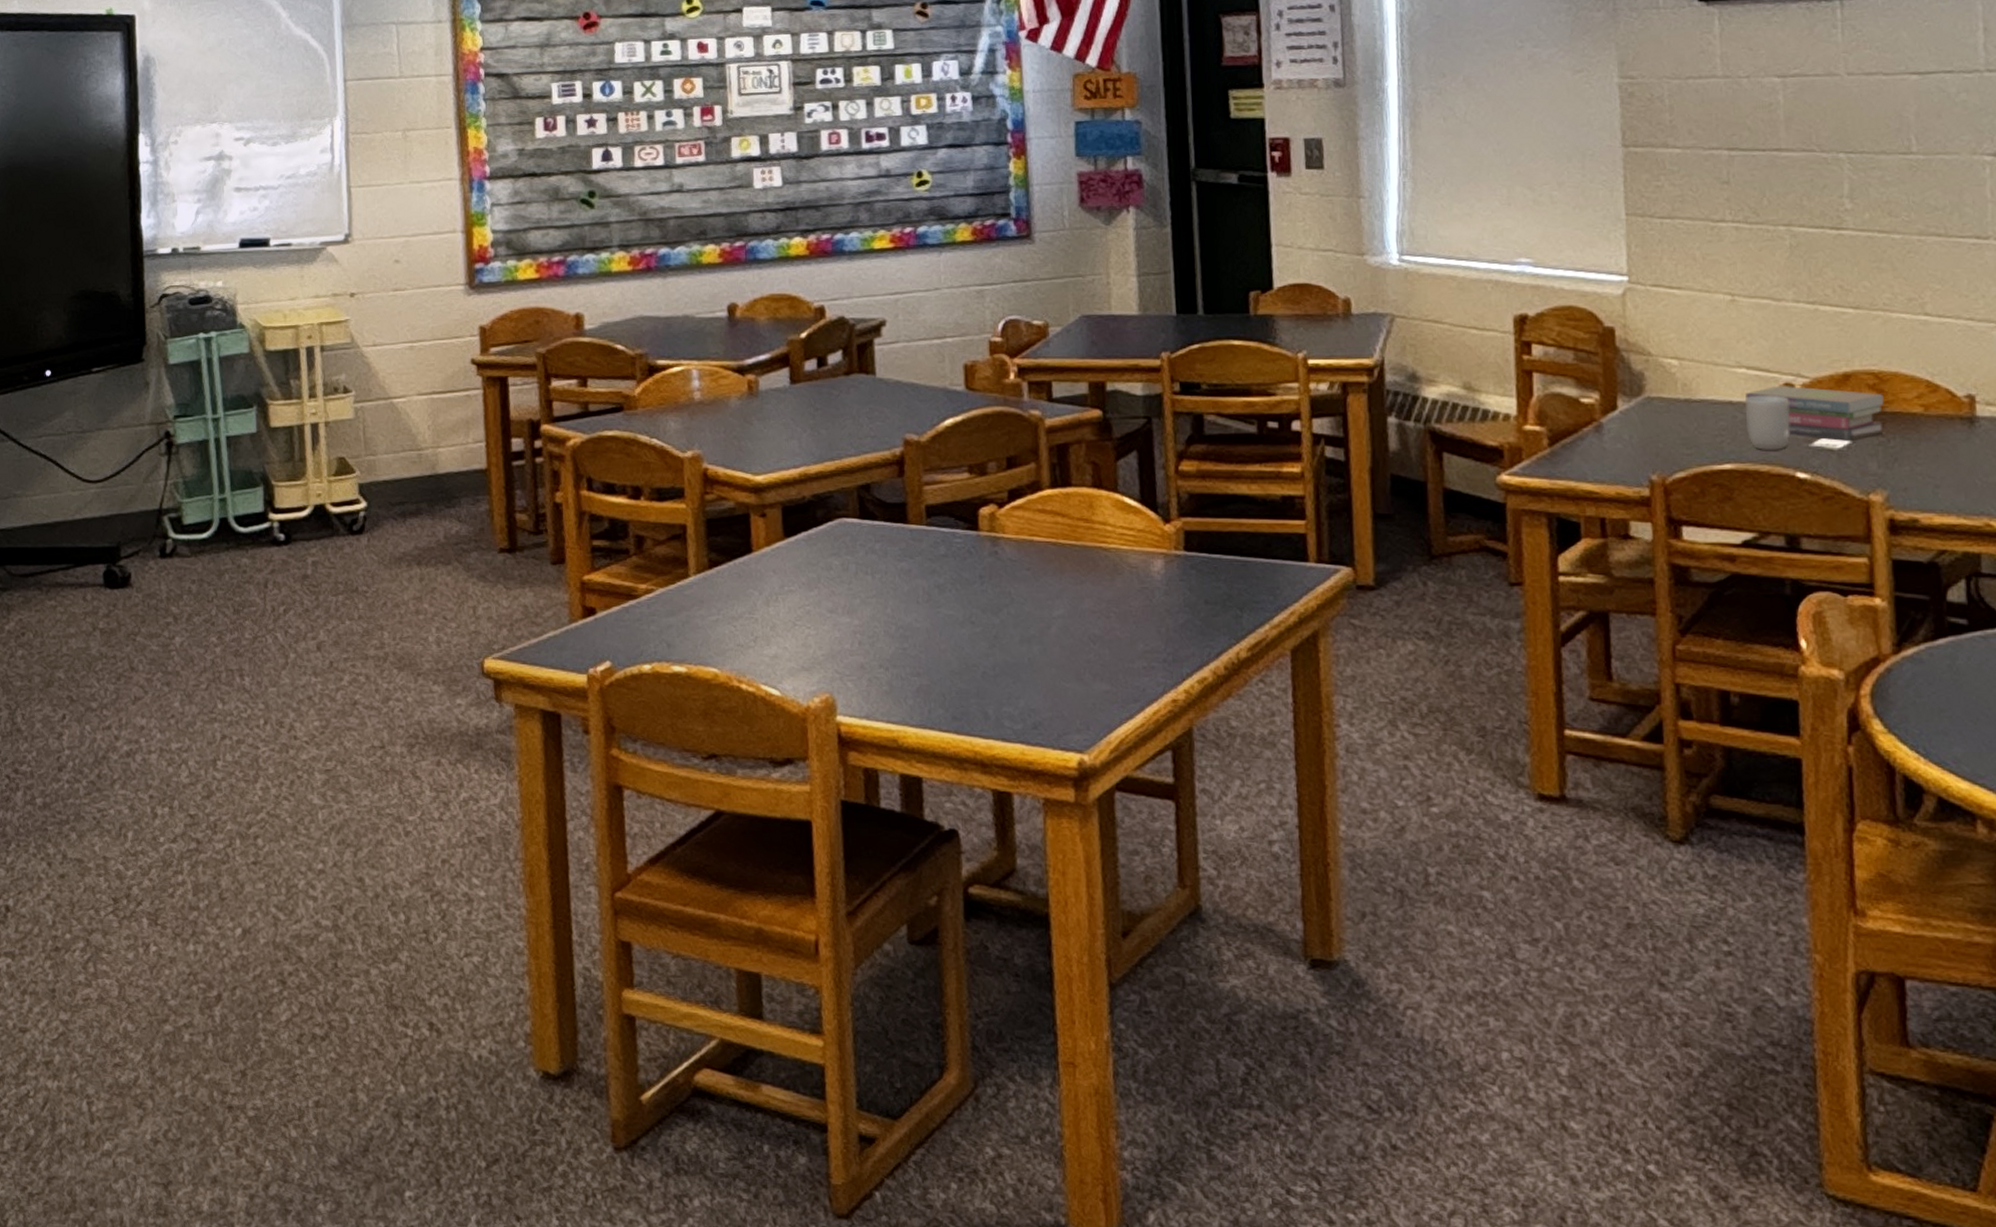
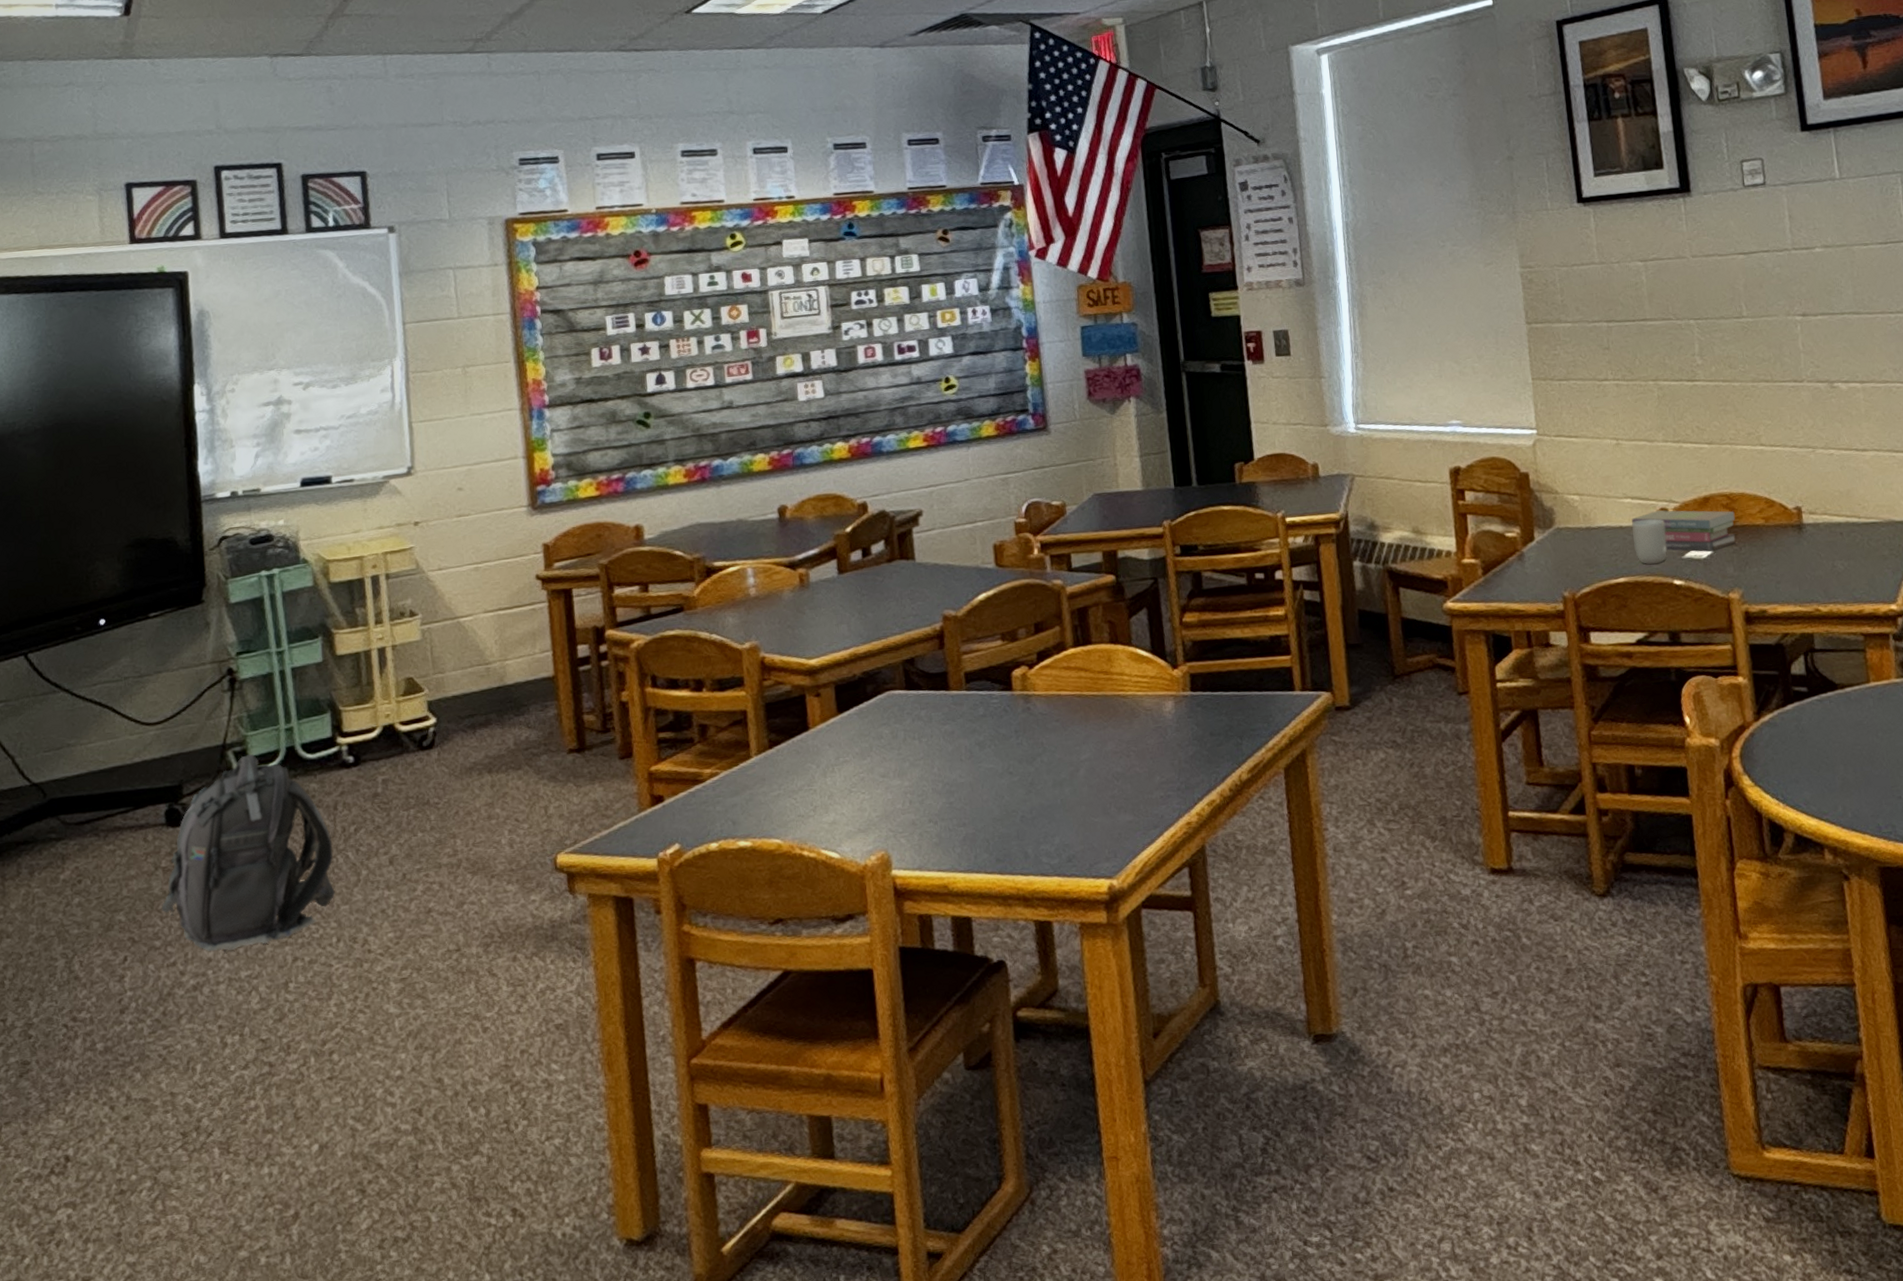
backpack: none [99,522,263,721] -> present [162,754,335,952]

